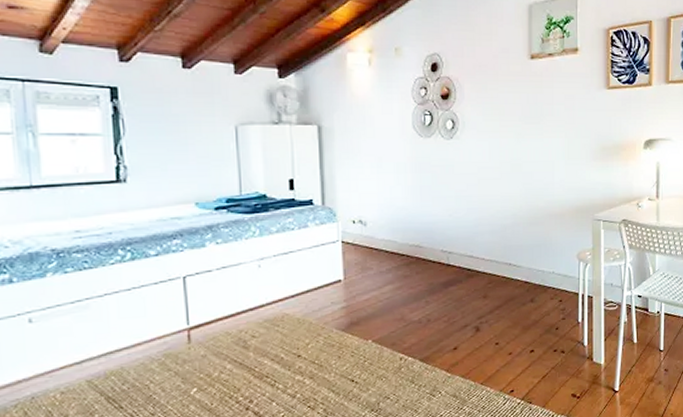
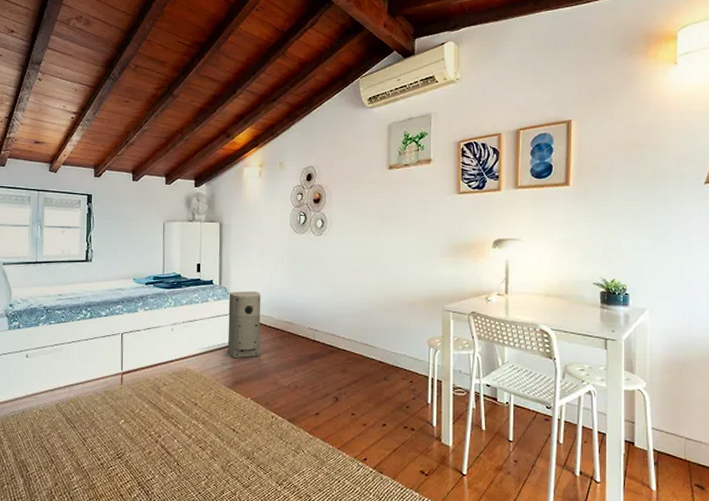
air purifier: none [336,211,382,295] -> present [227,291,261,359]

